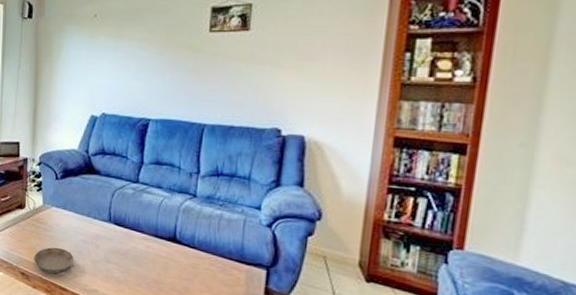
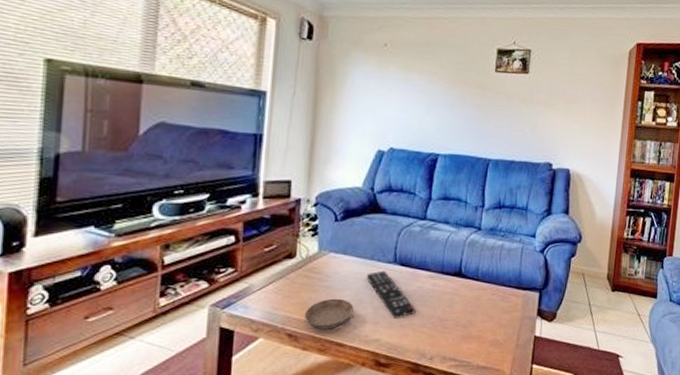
remote control: none [84,227,131,274] -> present [366,270,416,318]

